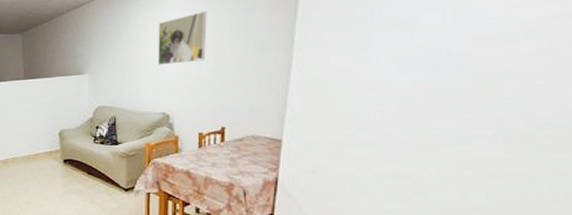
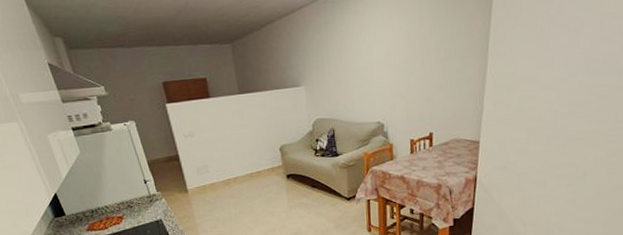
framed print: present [158,11,207,65] -> none [369,19,414,75]

